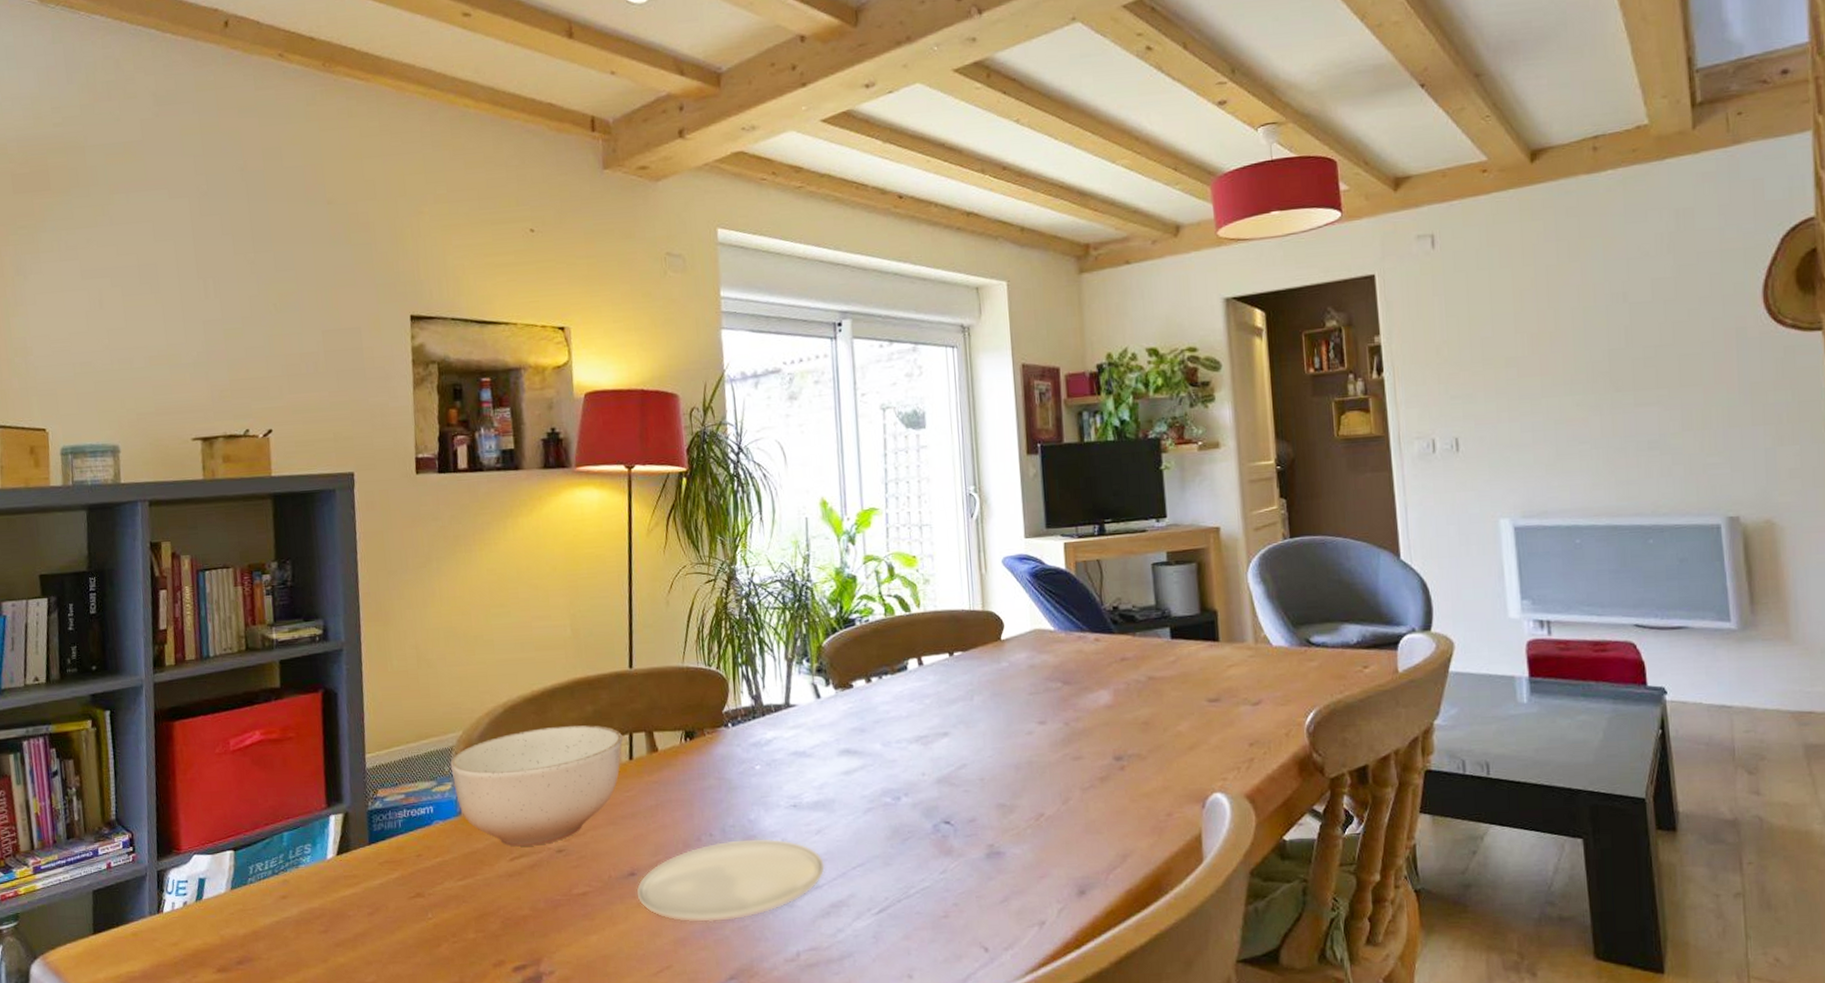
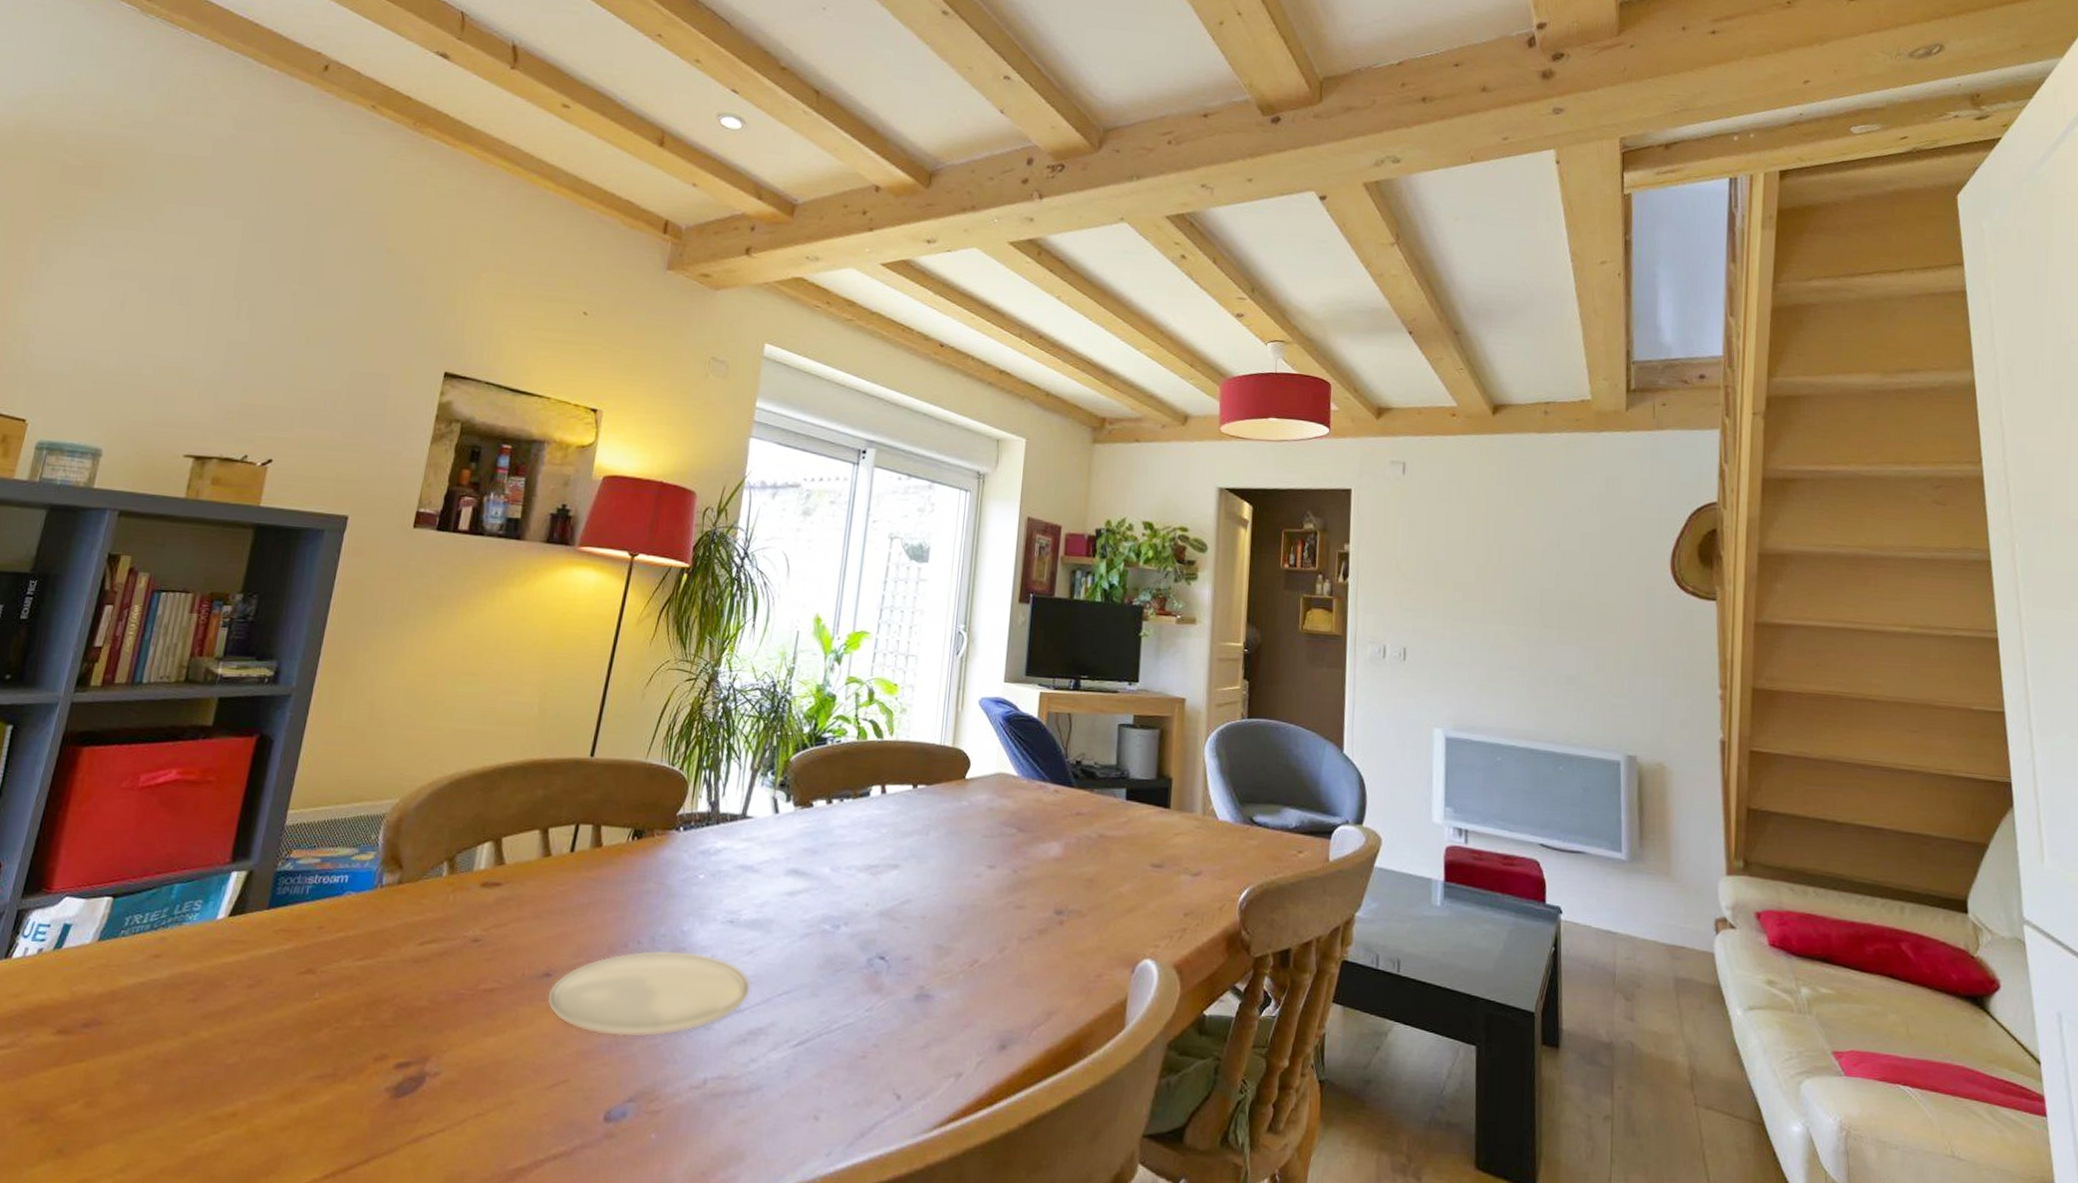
bowl: present [450,724,624,847] -> none [377,806,569,932]

